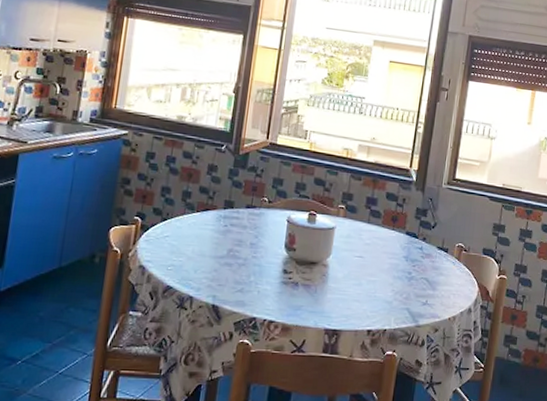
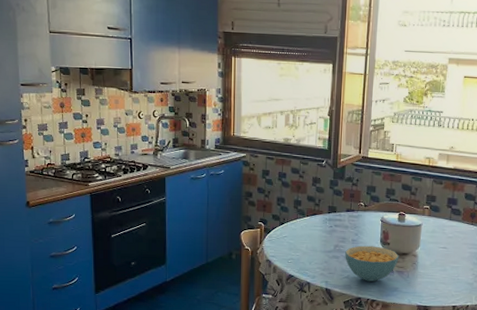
cereal bowl: none [240,250,307,297] -> present [345,245,399,282]

